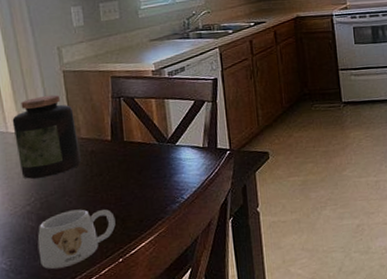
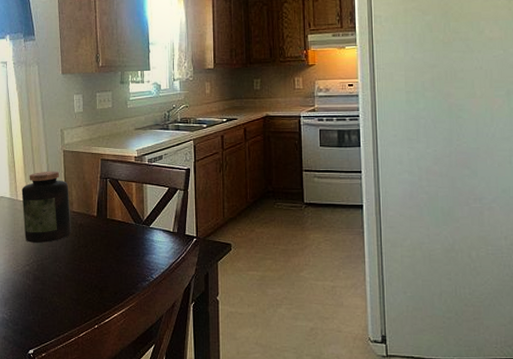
mug: present [37,209,116,269] -> none [32,275,95,326]

